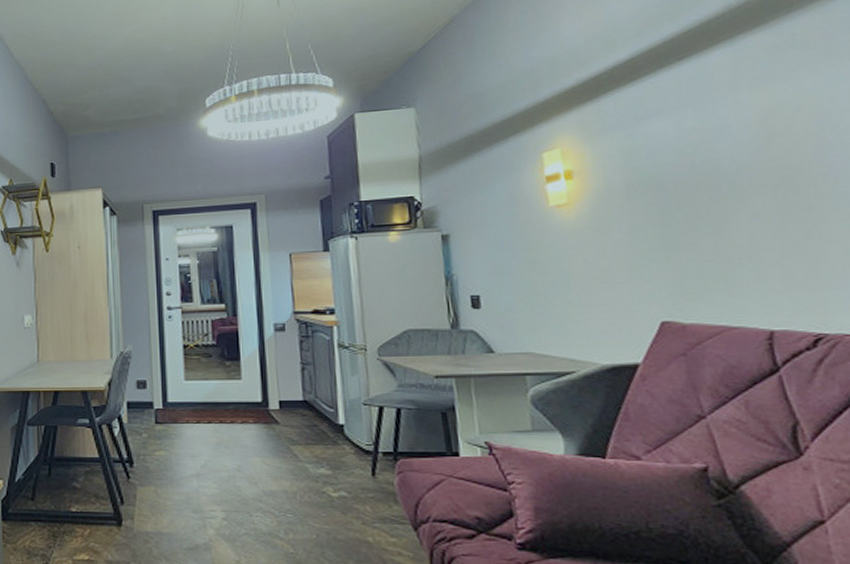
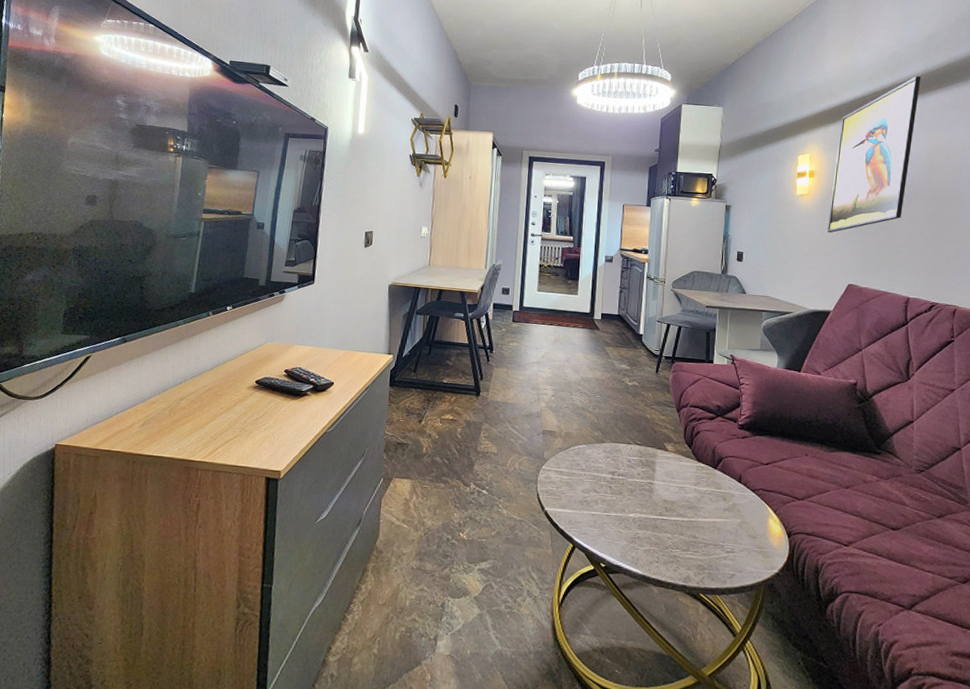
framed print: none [601,16,733,253] -> present [827,76,922,233]

